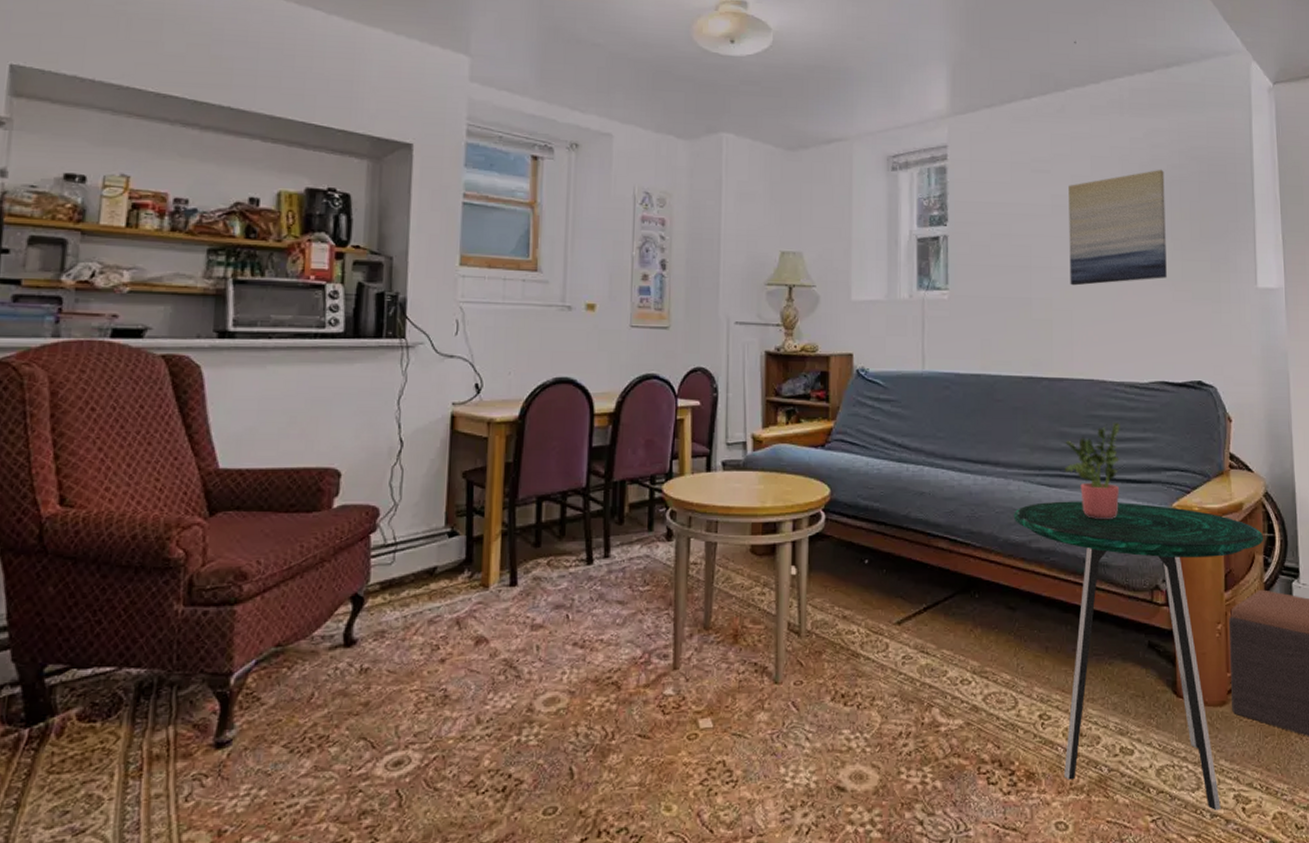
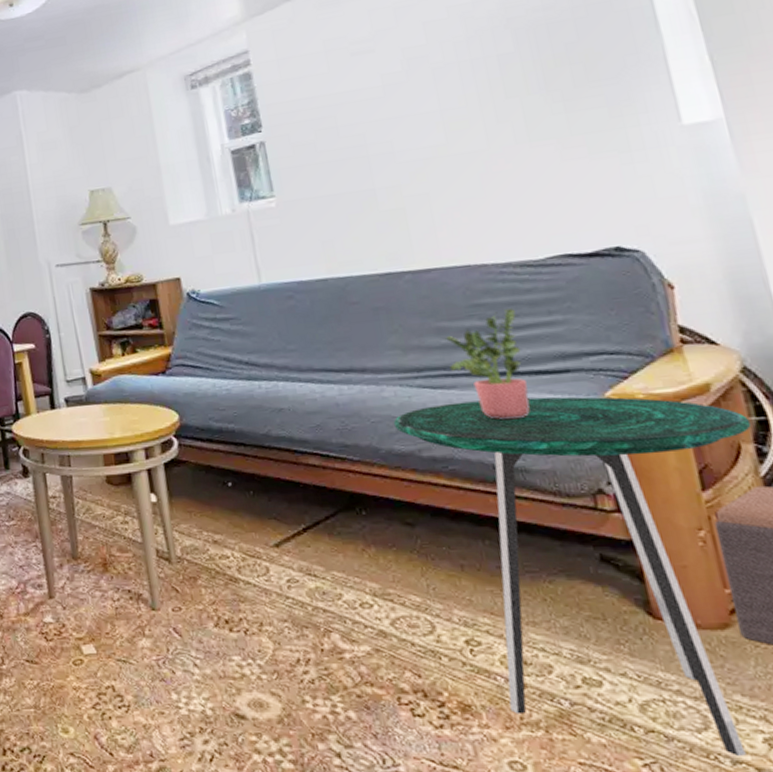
wall art: present [1068,169,1167,286] -> none [400,16,549,167]

